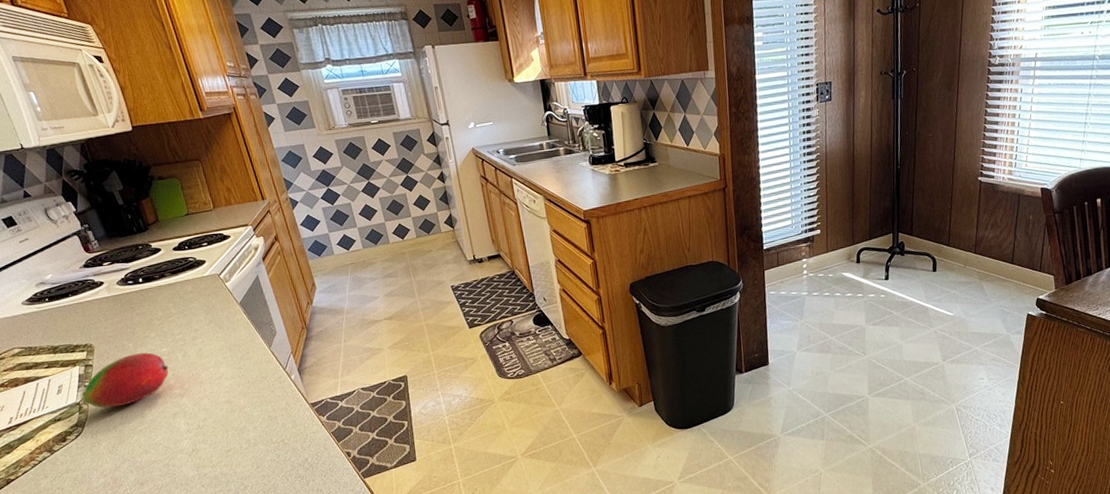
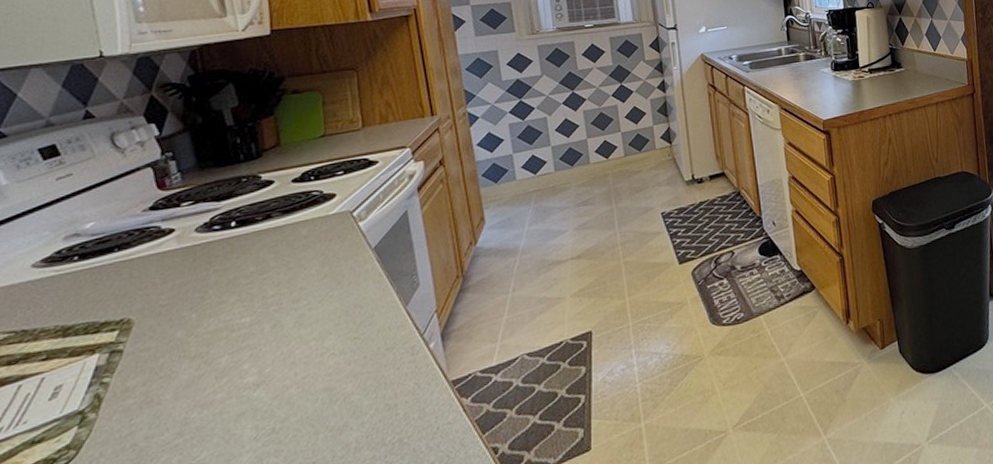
fruit: present [83,352,169,408] -> none [93,325,246,416]

